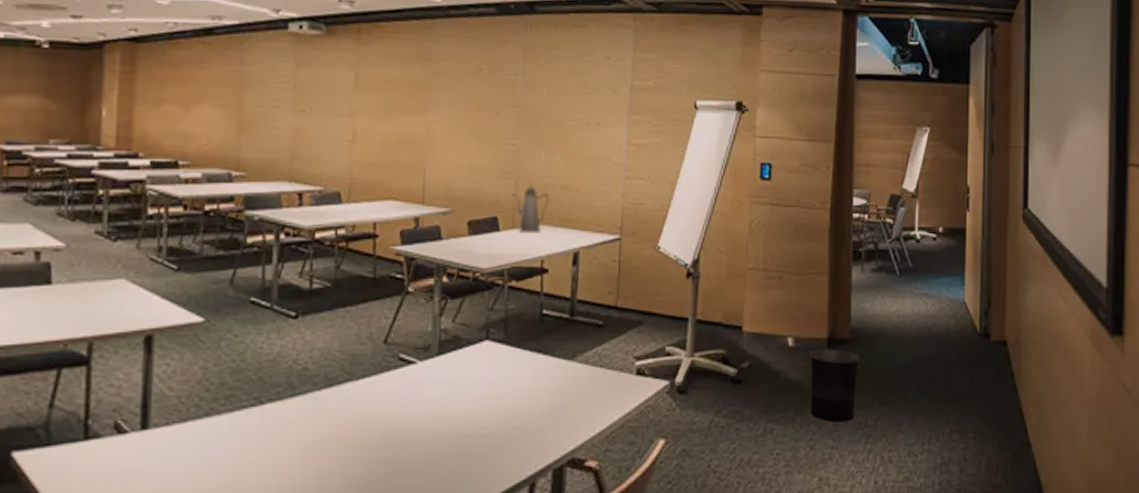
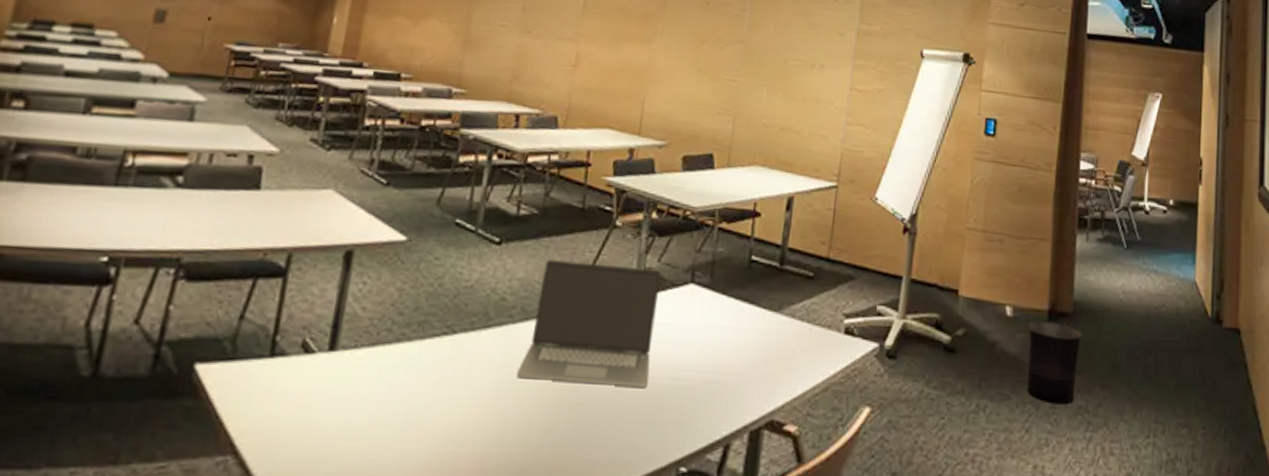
laptop: none [326,329,457,440] -> present [516,260,662,387]
coffee pot: present [511,182,551,235] -> none [729,120,769,176]

